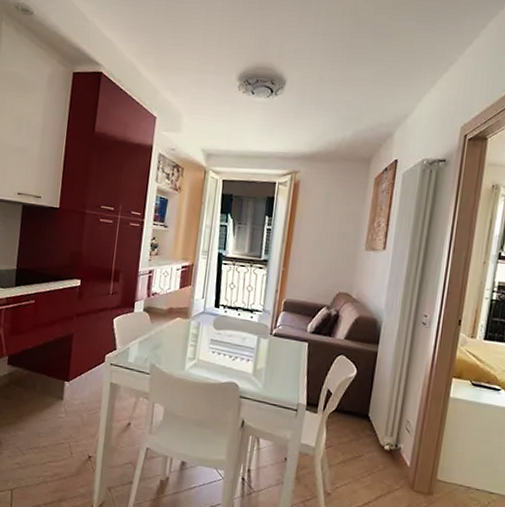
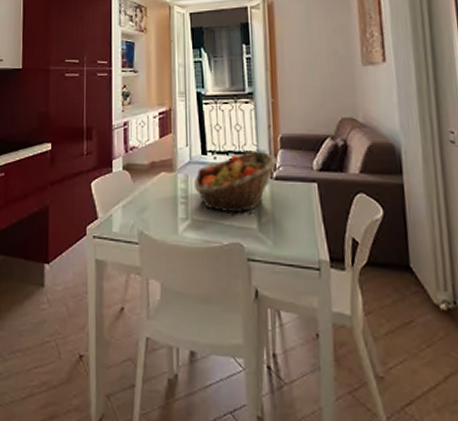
fruit basket: none [203,310,279,360] -> present [193,151,278,214]

